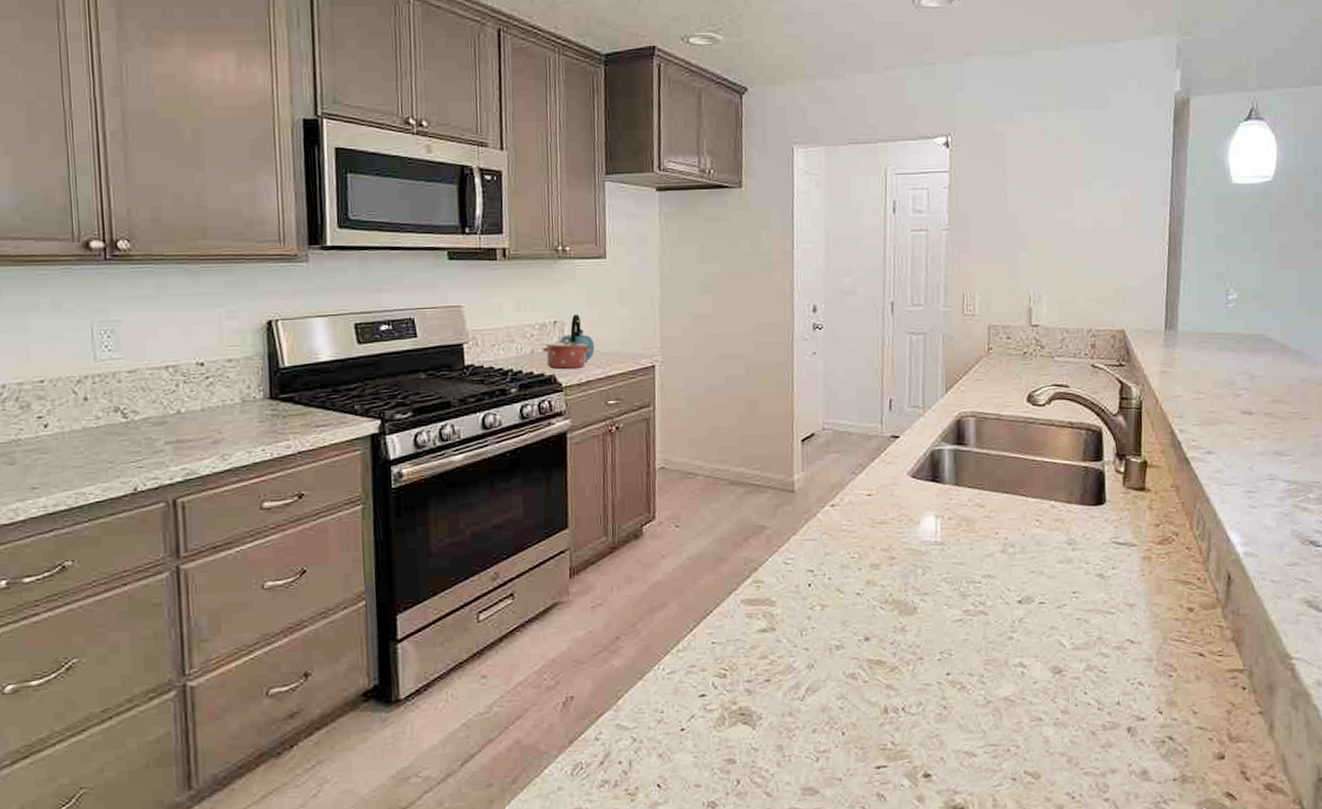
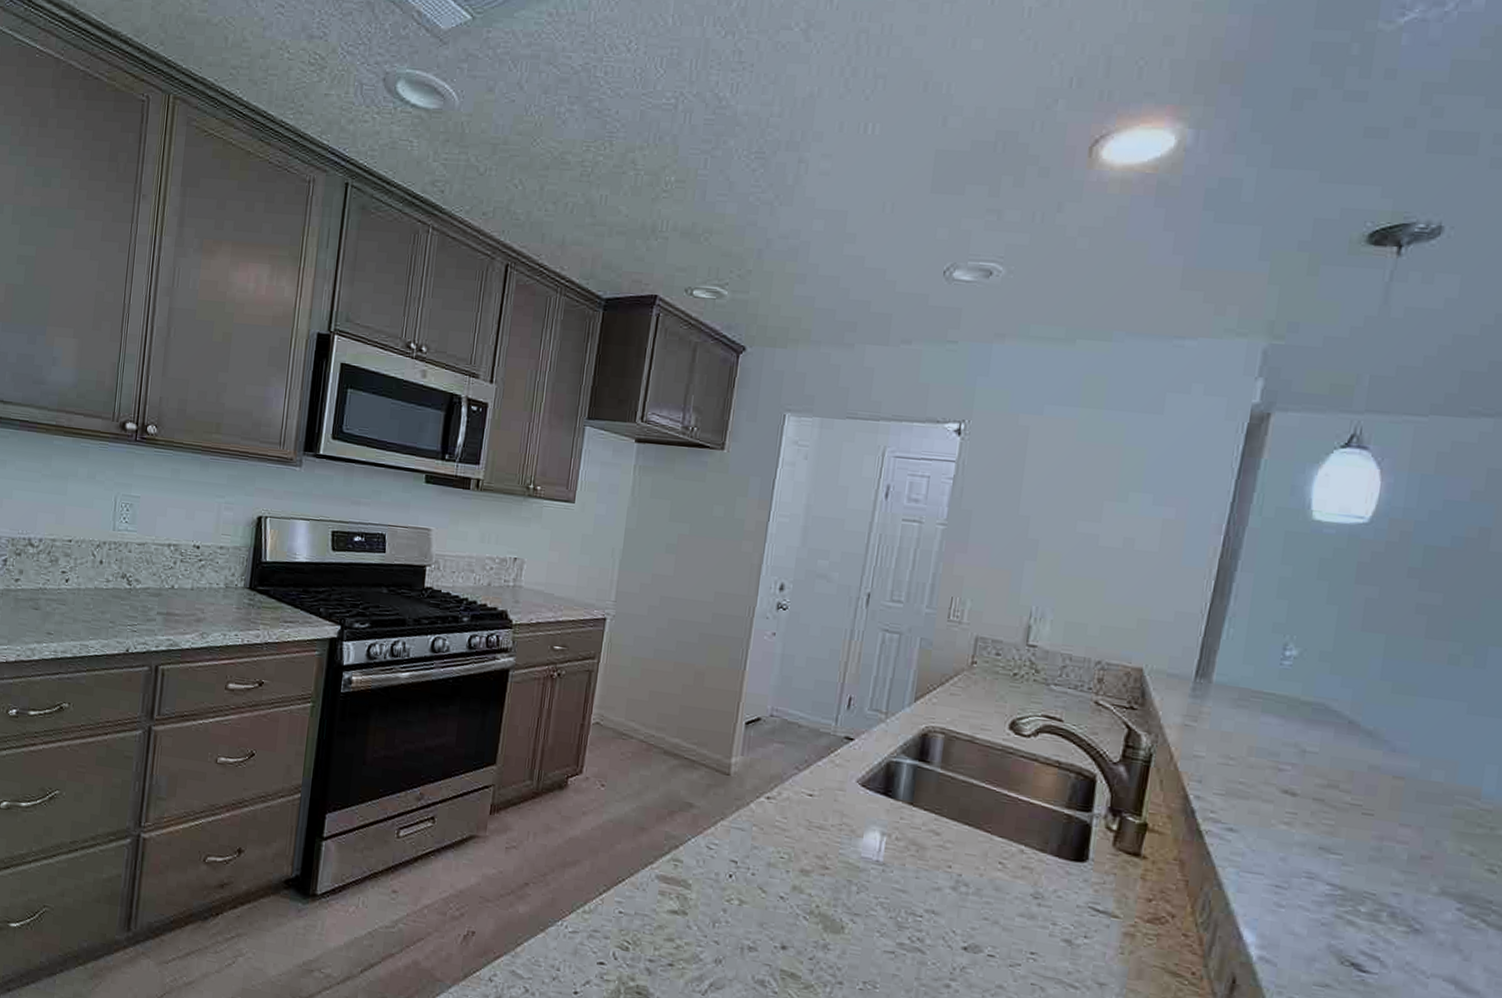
casserole: present [542,339,591,369] -> none [498,577,546,608]
kettle: present [559,315,595,361] -> none [516,554,550,603]

